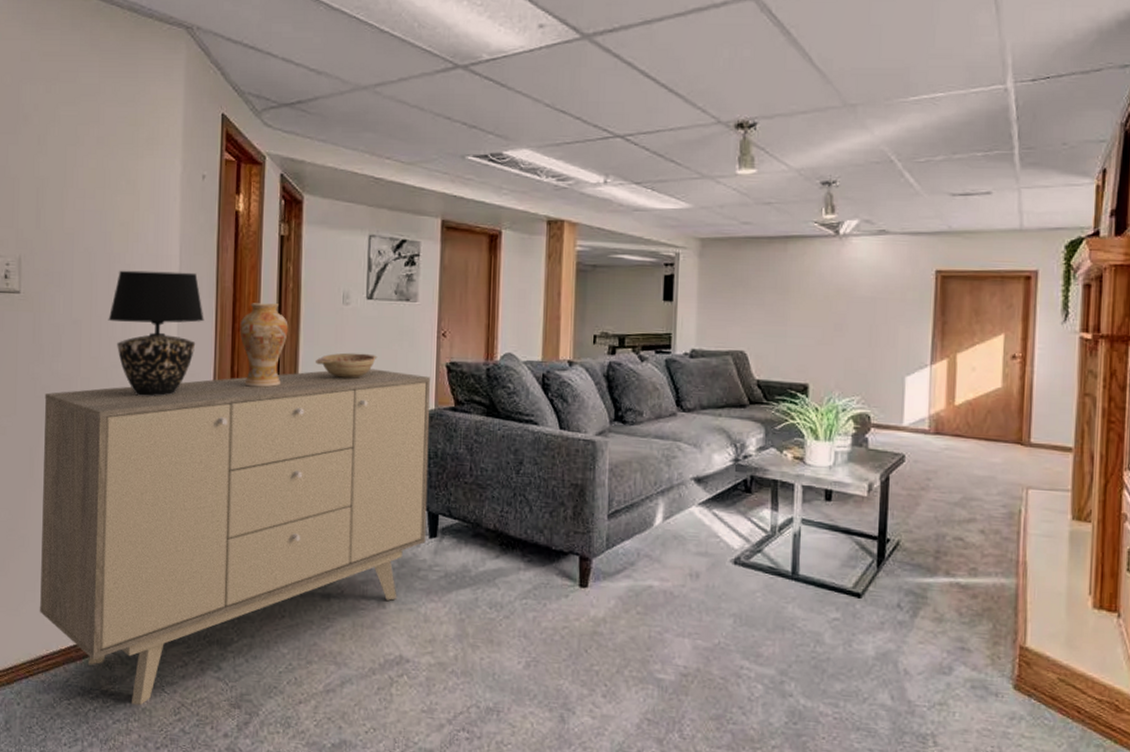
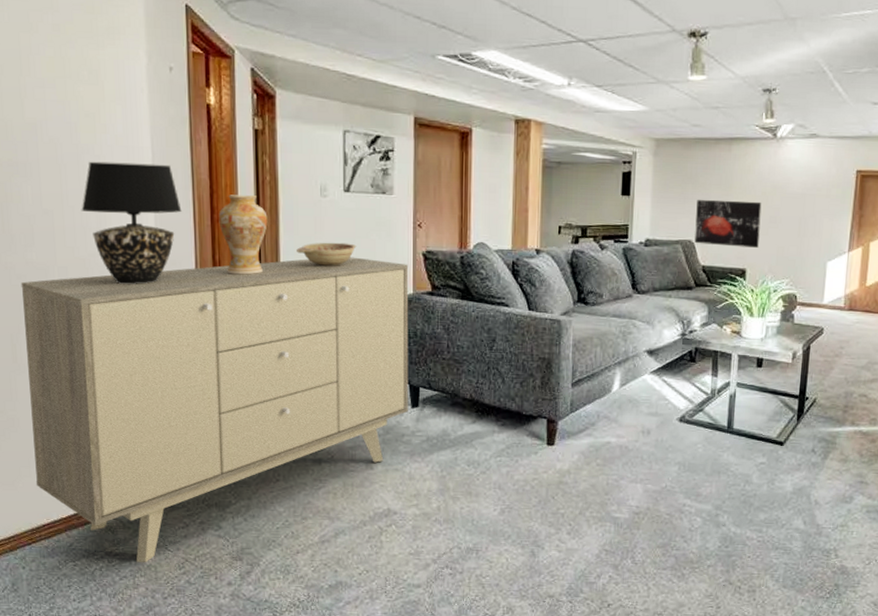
wall art: none [747,304,824,360] -> present [694,199,762,248]

